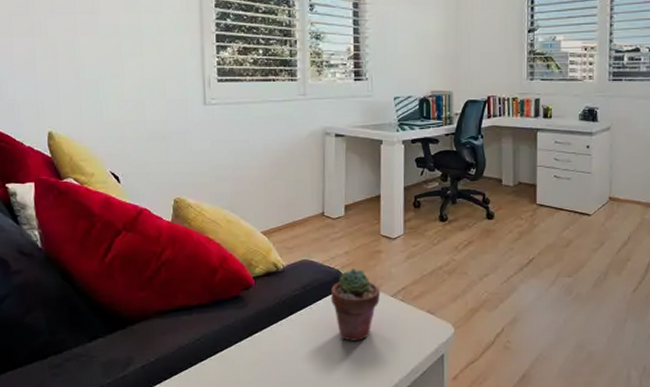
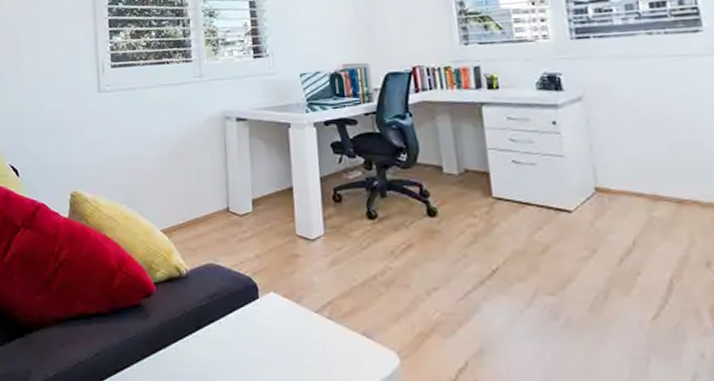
potted succulent: present [330,267,381,342] -> none [242,274,302,369]

